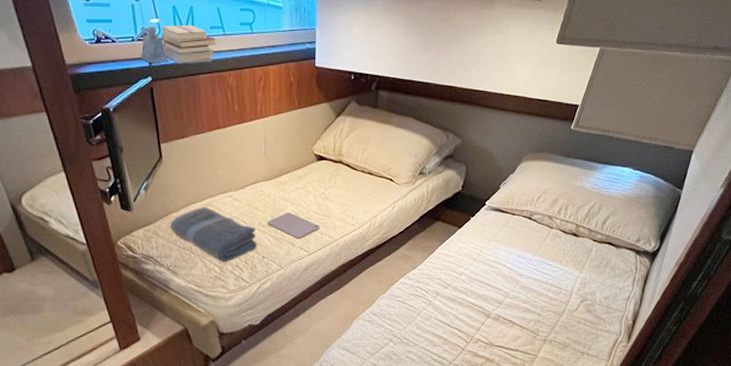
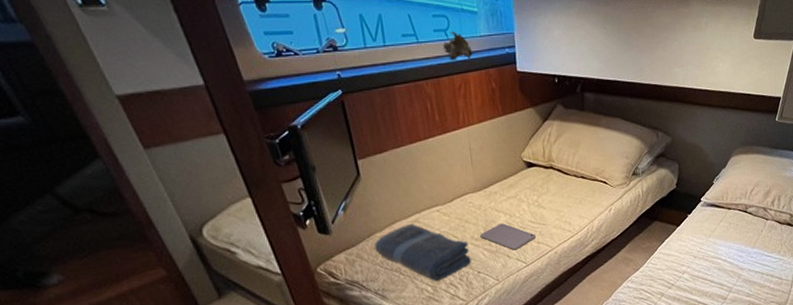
perfume bottle: present [141,26,169,64] -> none [327,36,359,76]
books: present [161,25,216,64] -> none [349,34,410,75]
seashell: none [246,25,274,54] -> present [442,31,472,61]

